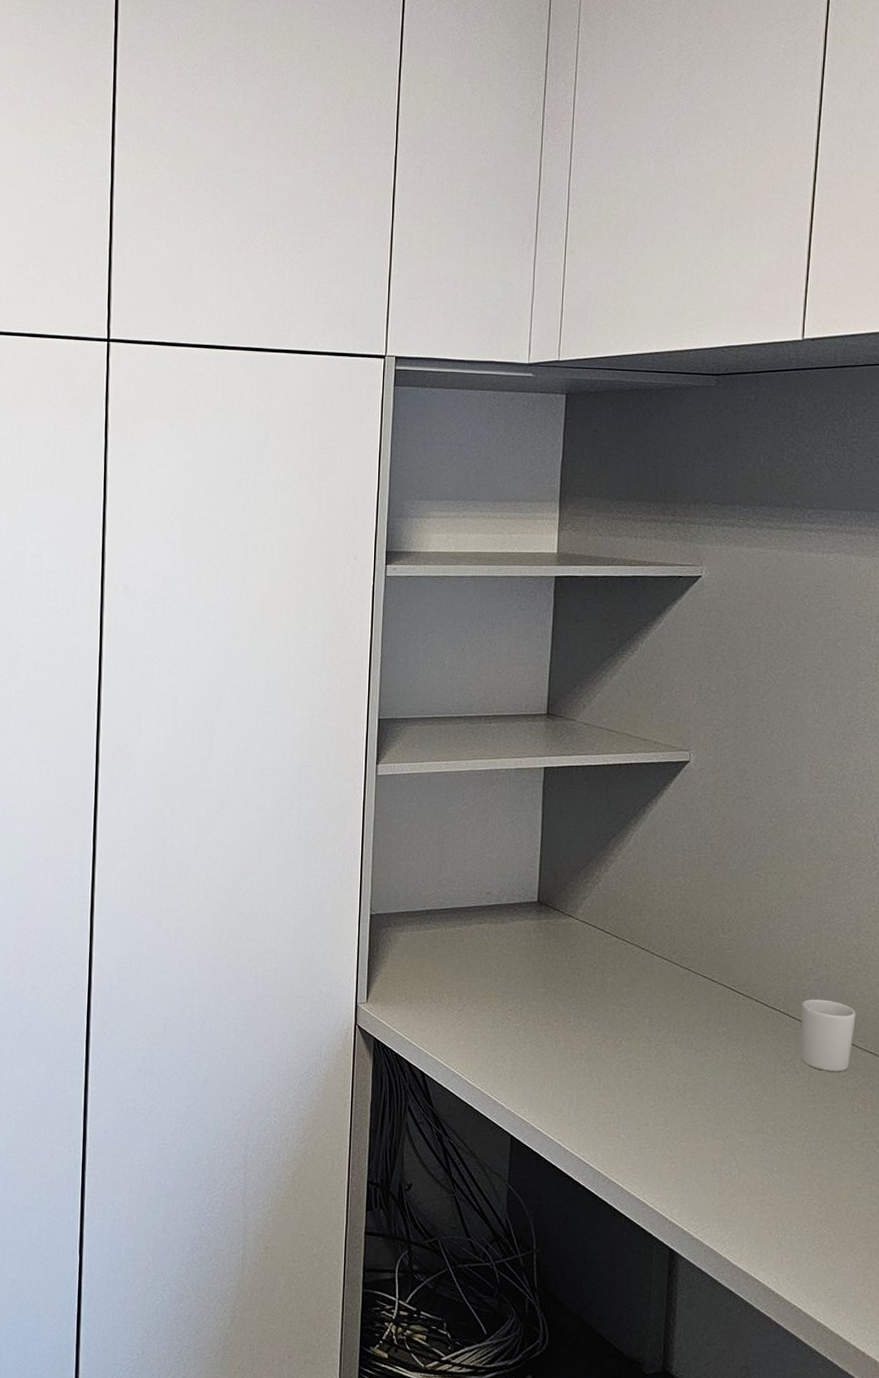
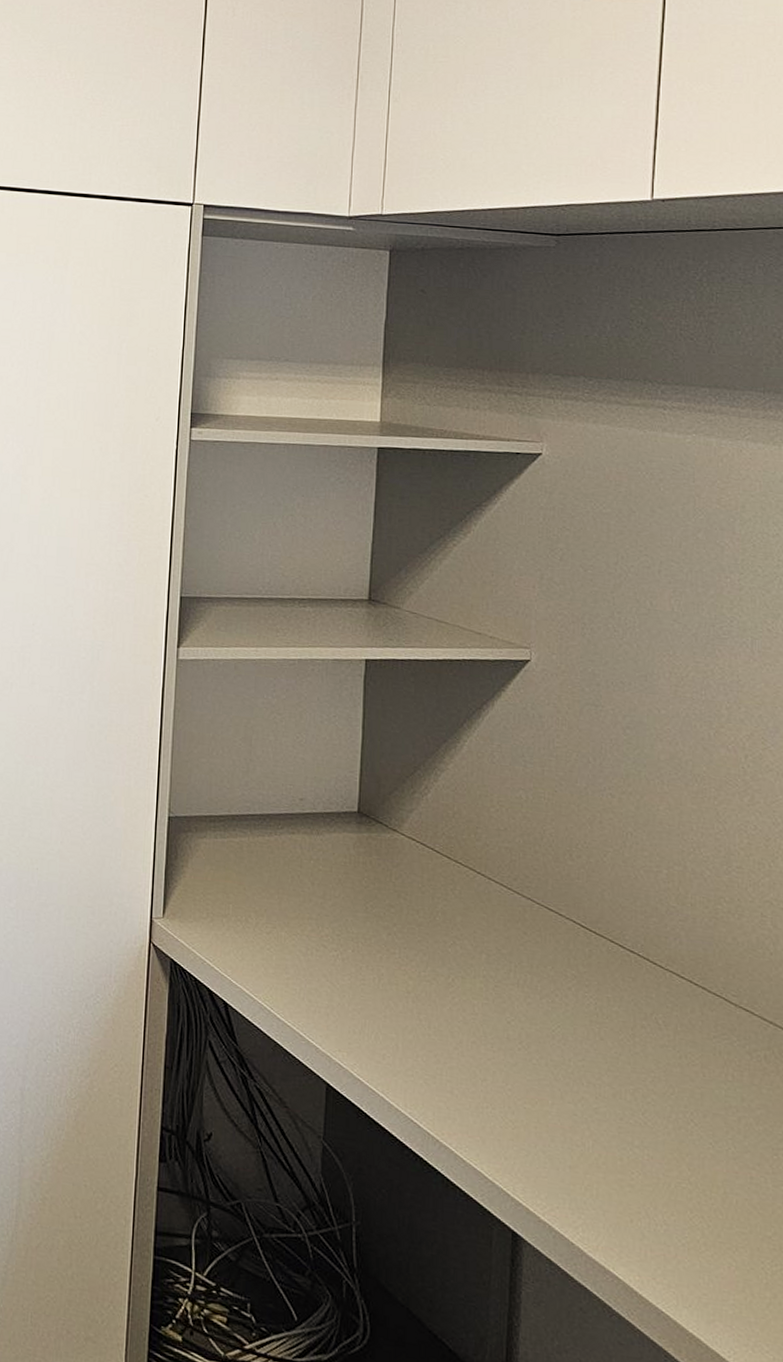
mug: present [801,999,856,1073] -> none [664,942,728,1032]

